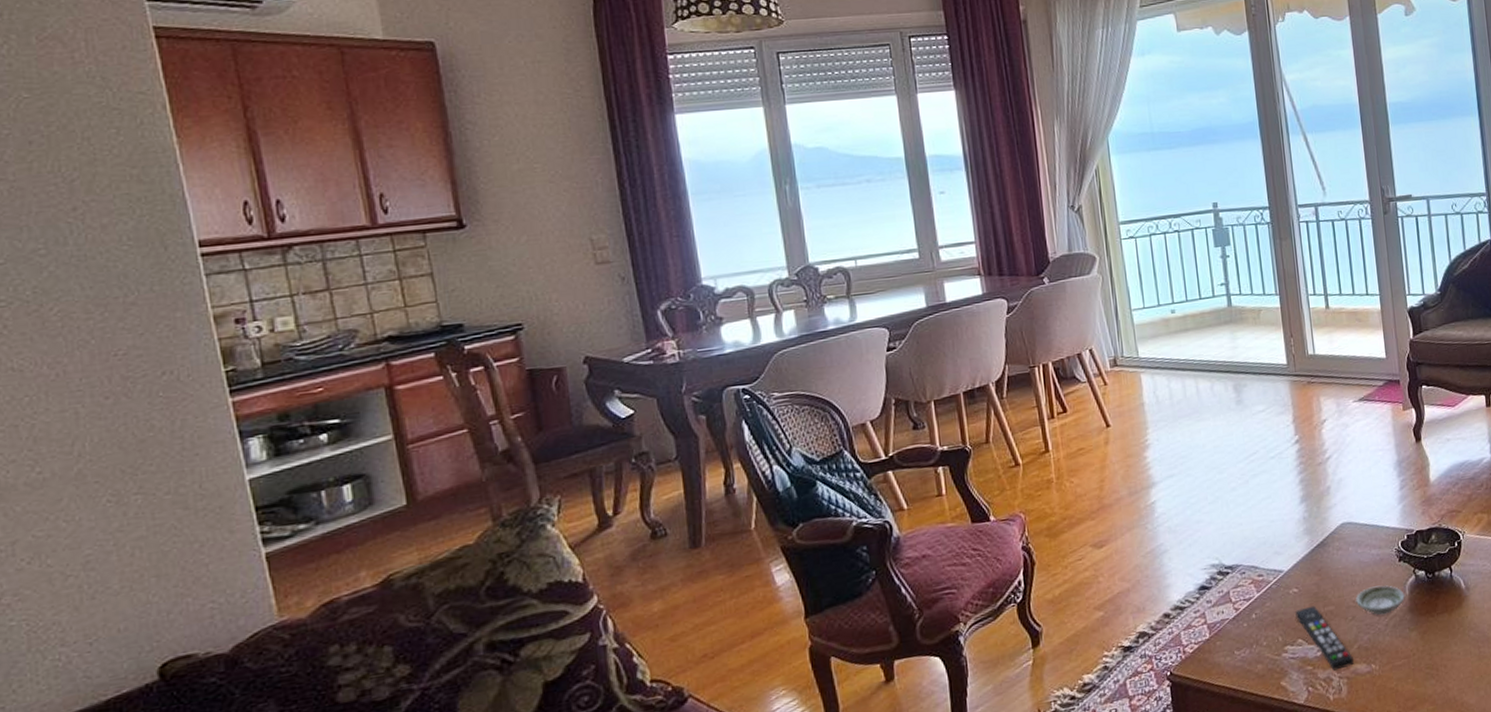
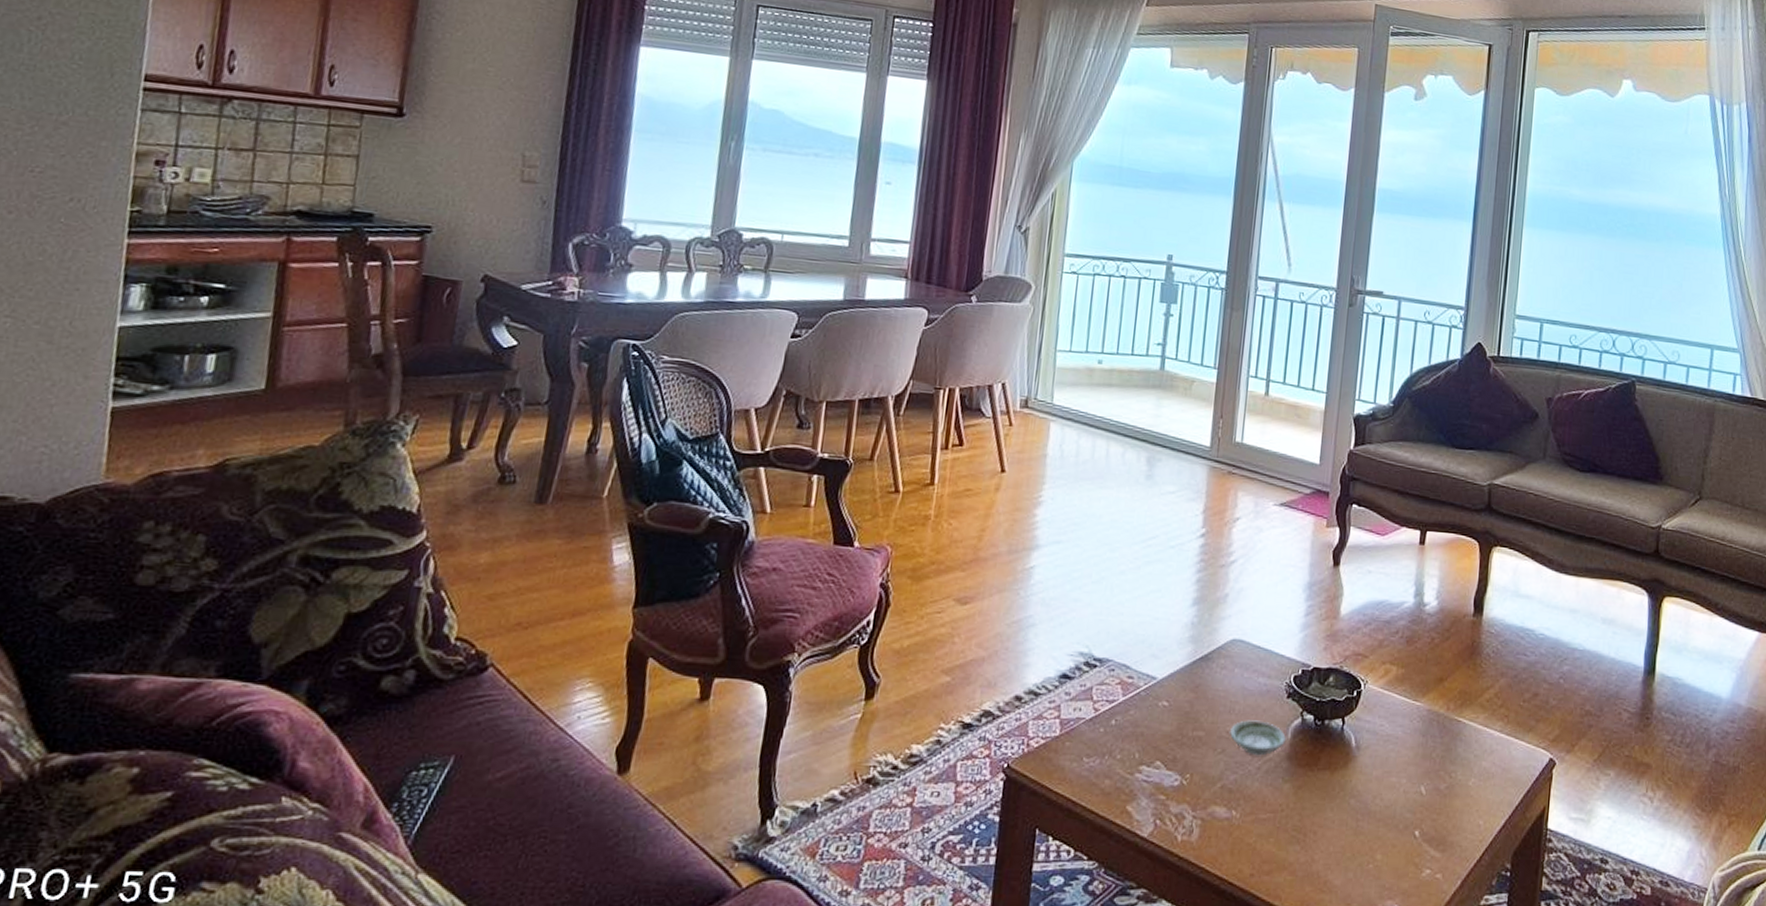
remote control: present [1295,605,1355,671] -> none [1159,726,1214,808]

